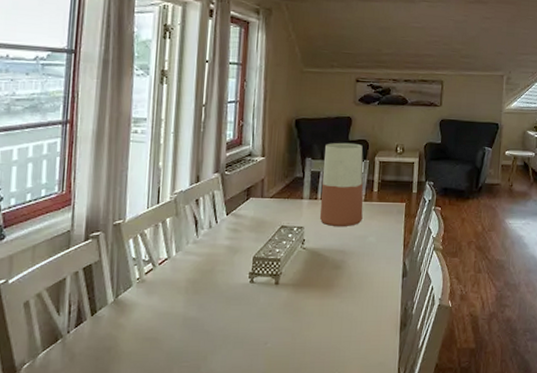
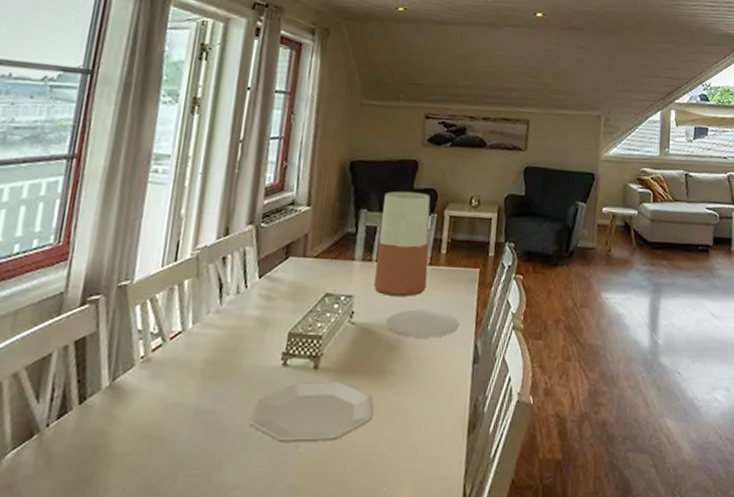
plate: none [226,293,325,341] -> present [248,381,374,443]
plate: none [331,236,391,258] -> present [385,309,460,338]

